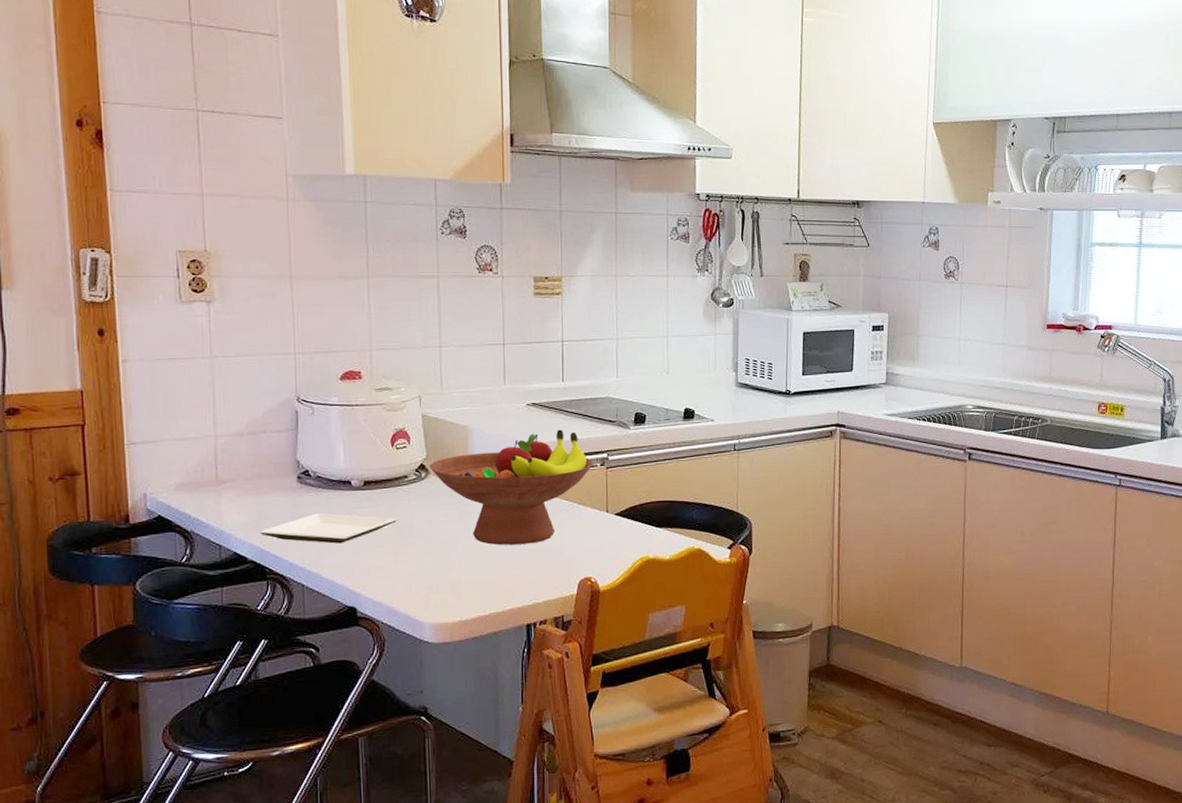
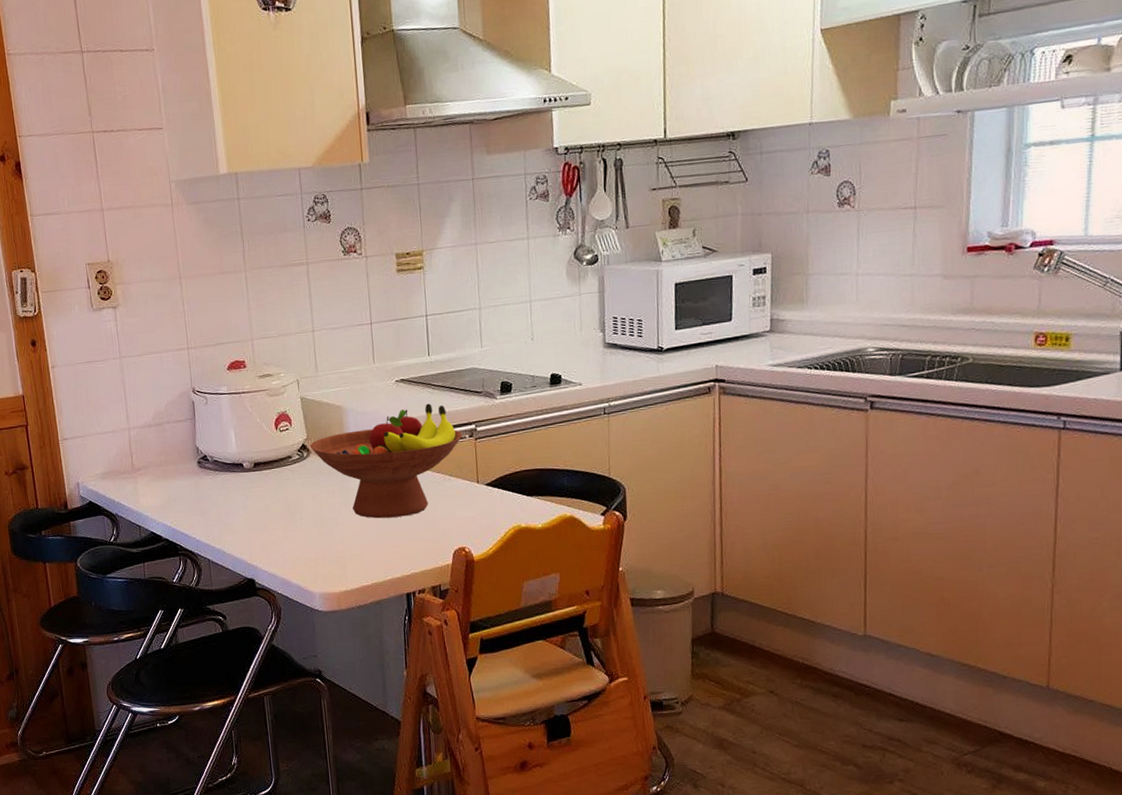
plate: present [259,512,397,544] -> none [170,493,285,522]

